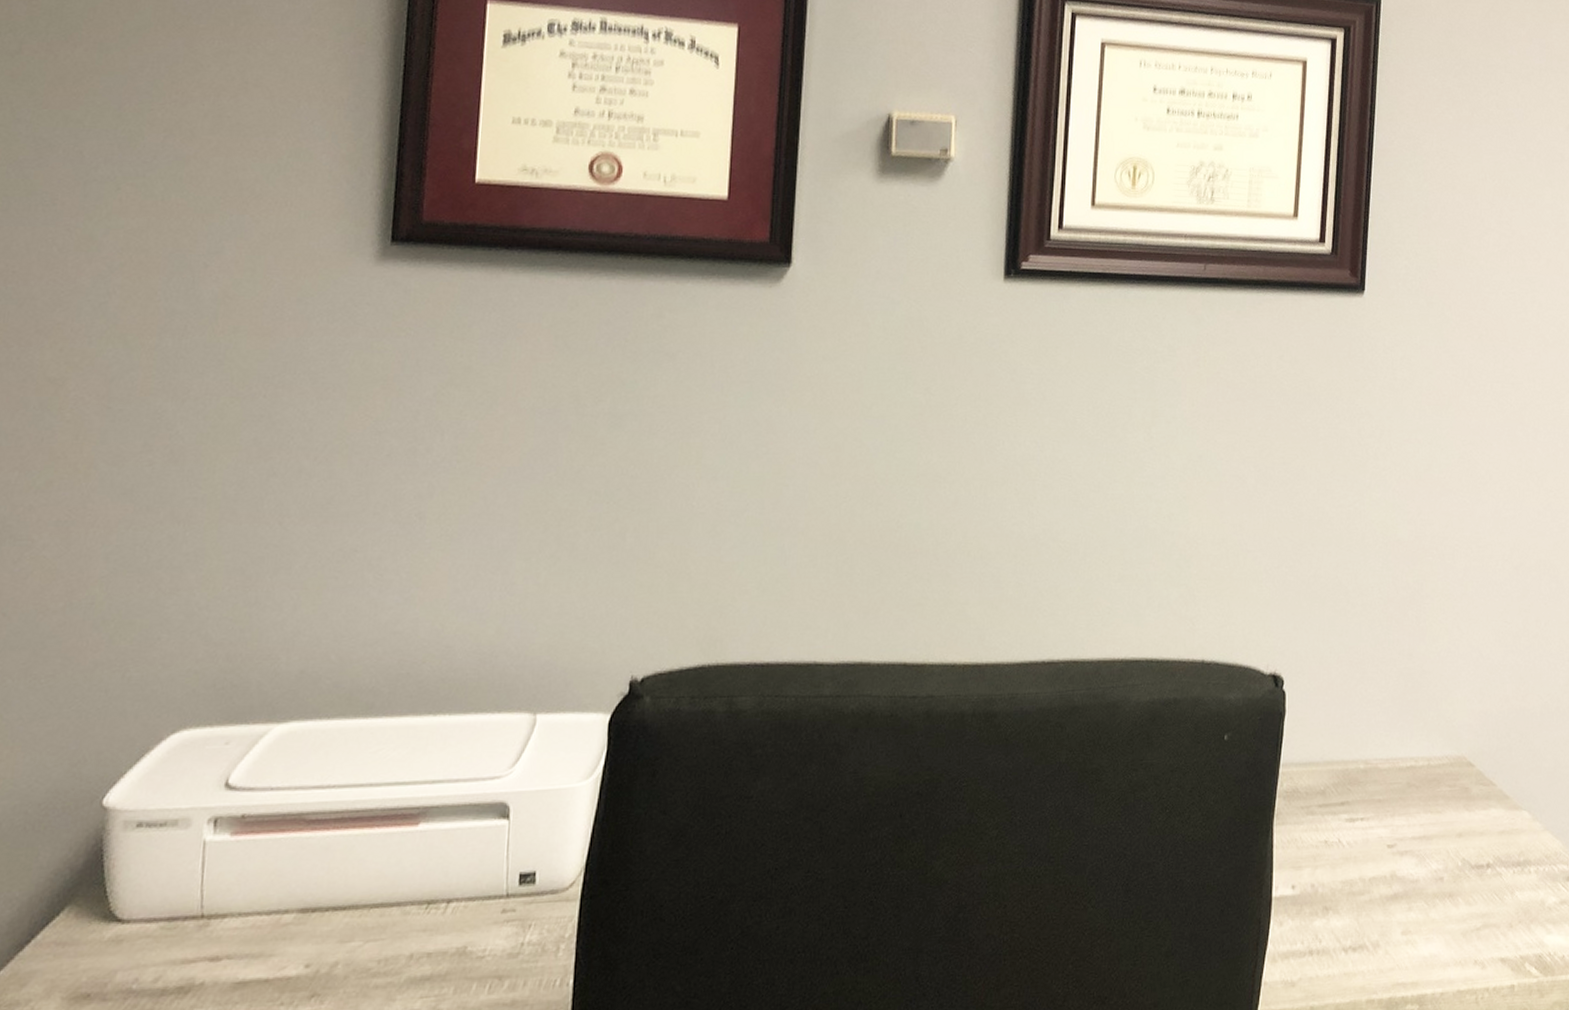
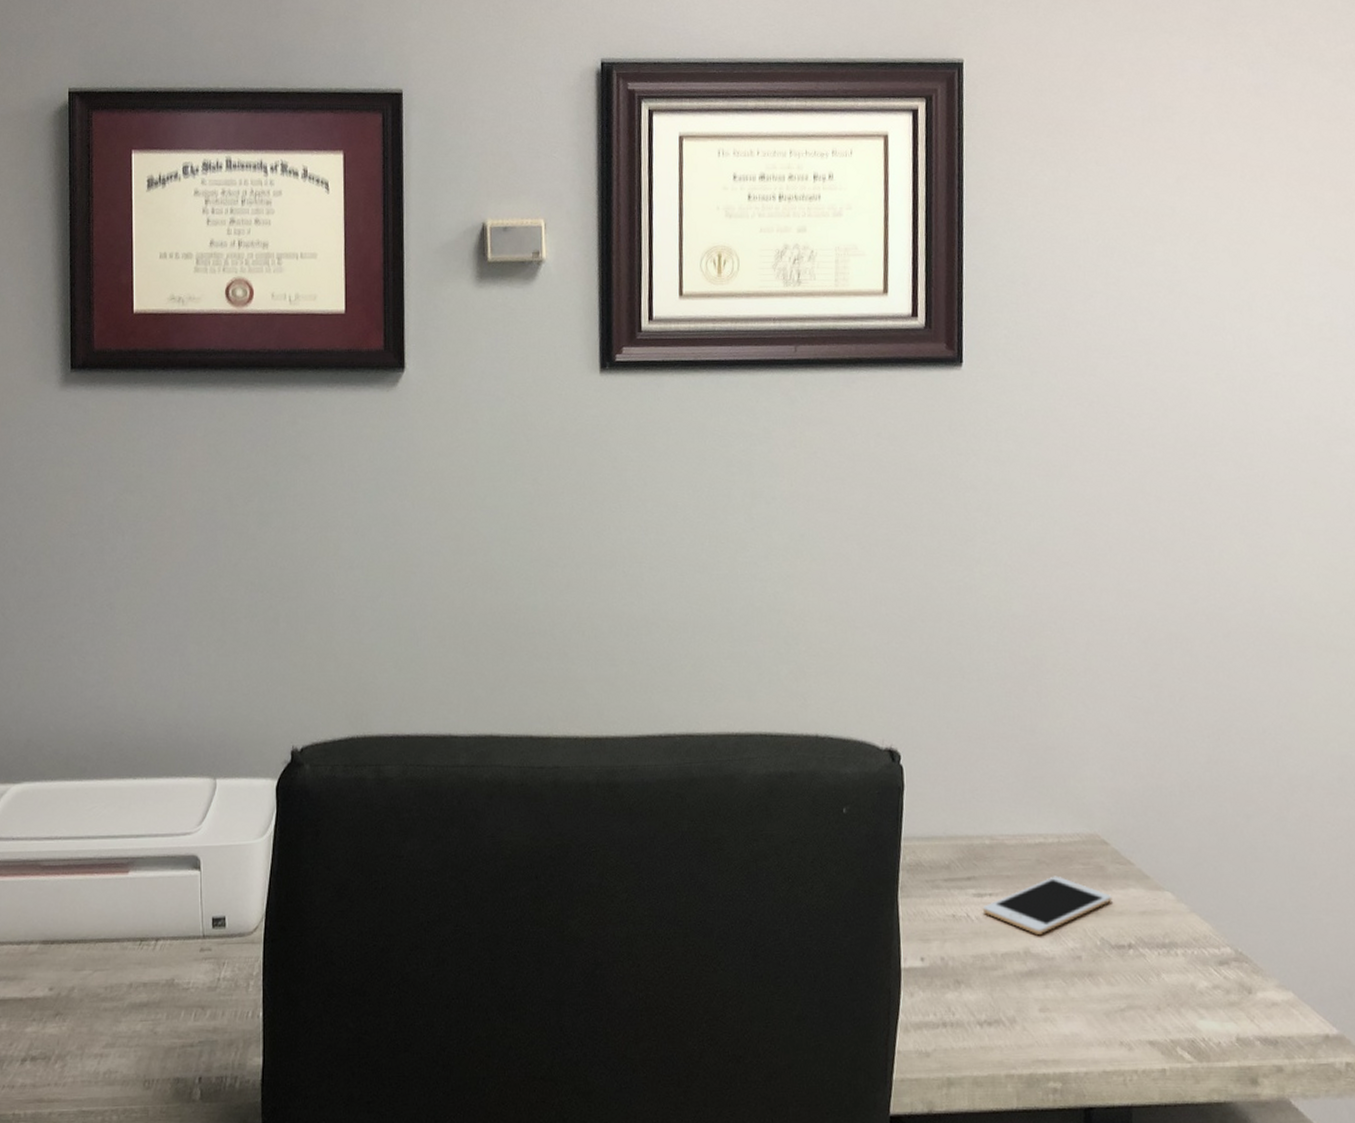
cell phone: none [1353,798,1475,857] -> present [982,876,1112,934]

